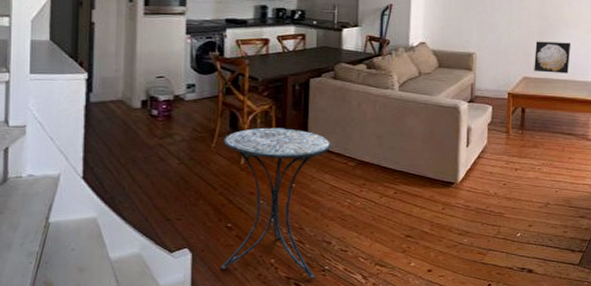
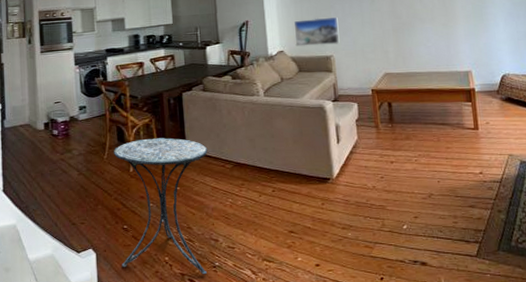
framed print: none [439,10,486,41] -> present [293,17,340,47]
wall art: present [534,41,570,74] -> none [392,36,431,67]

